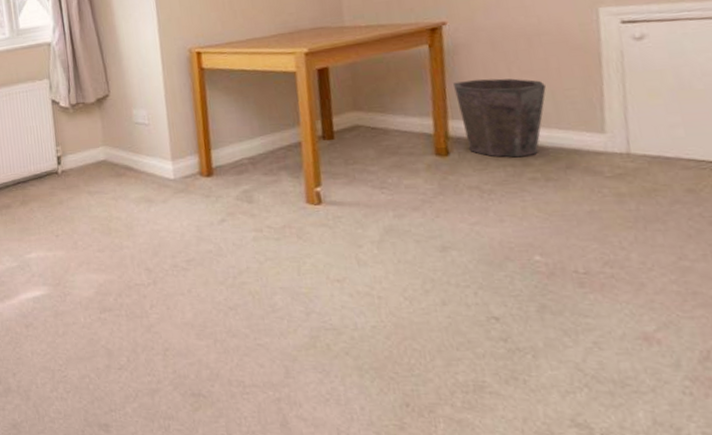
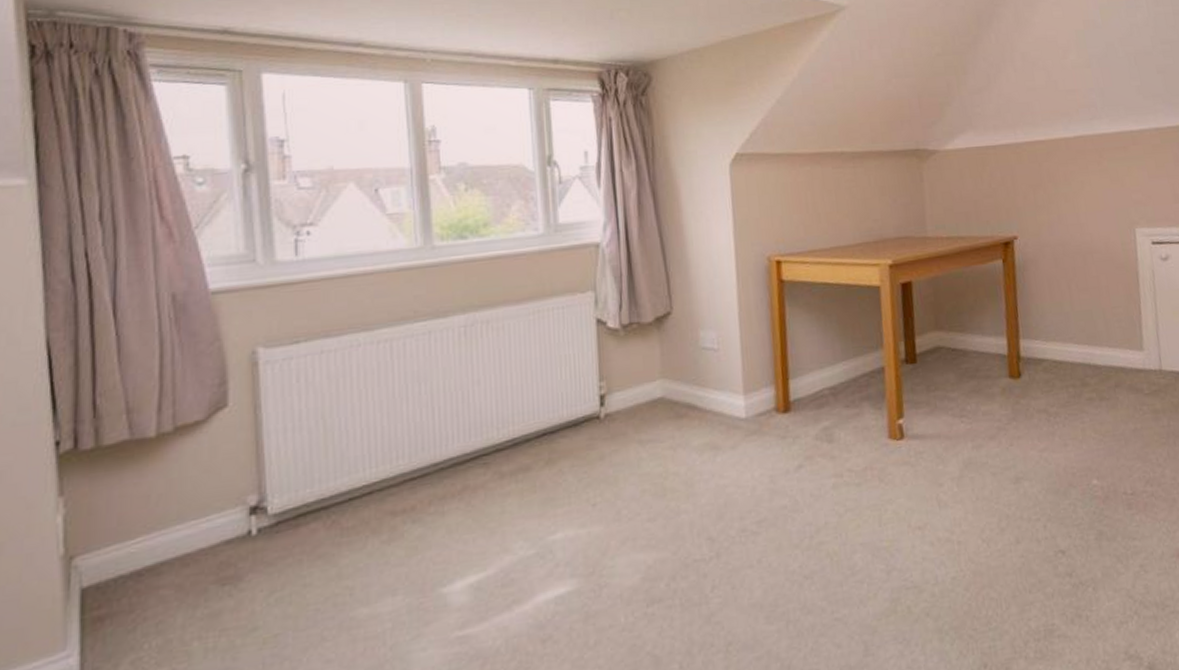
waste bin: present [453,78,546,158] -> none [1024,296,1098,378]

